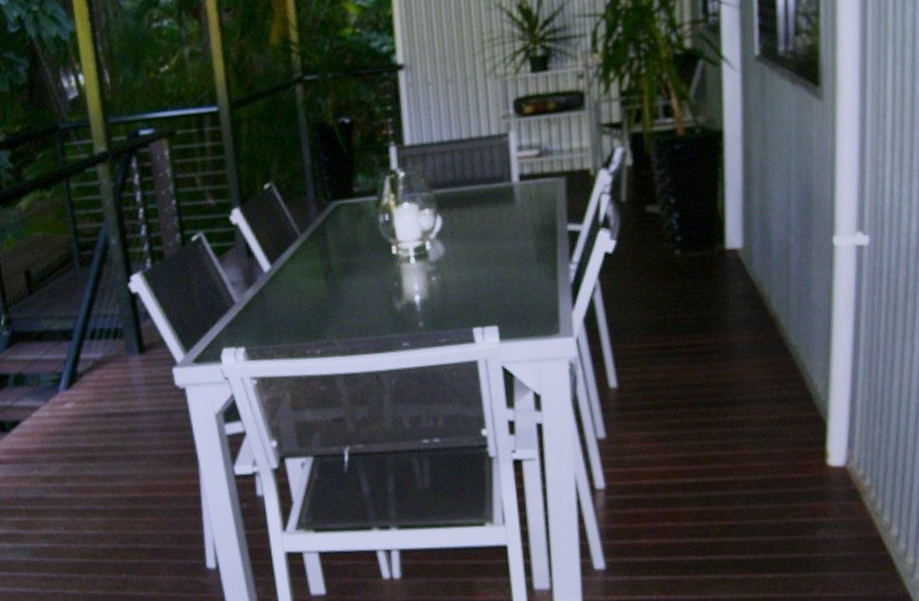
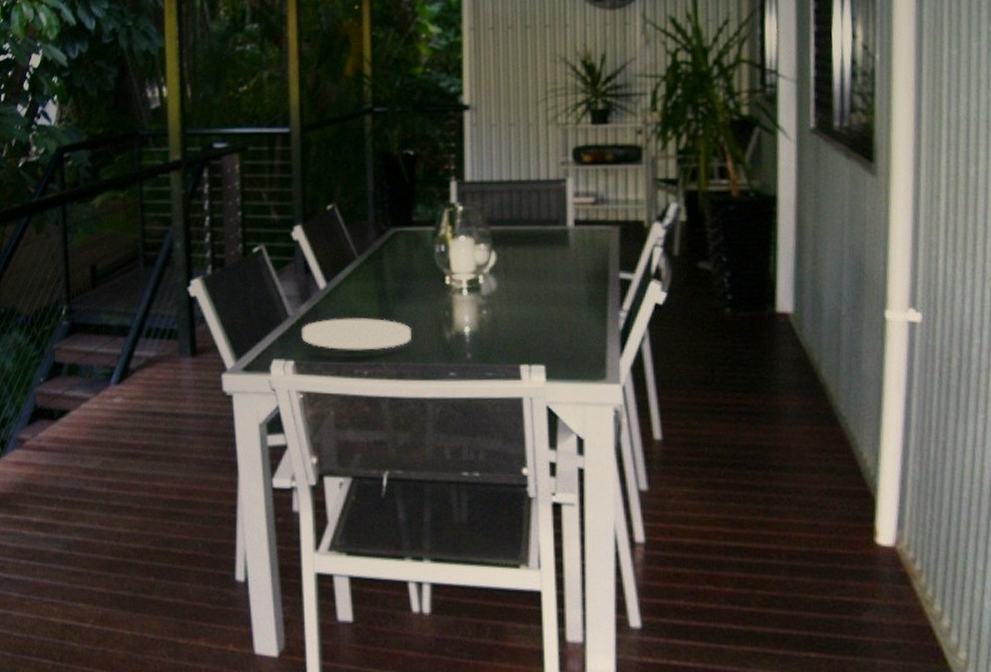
plate: none [249,295,362,332] -> present [301,318,411,350]

